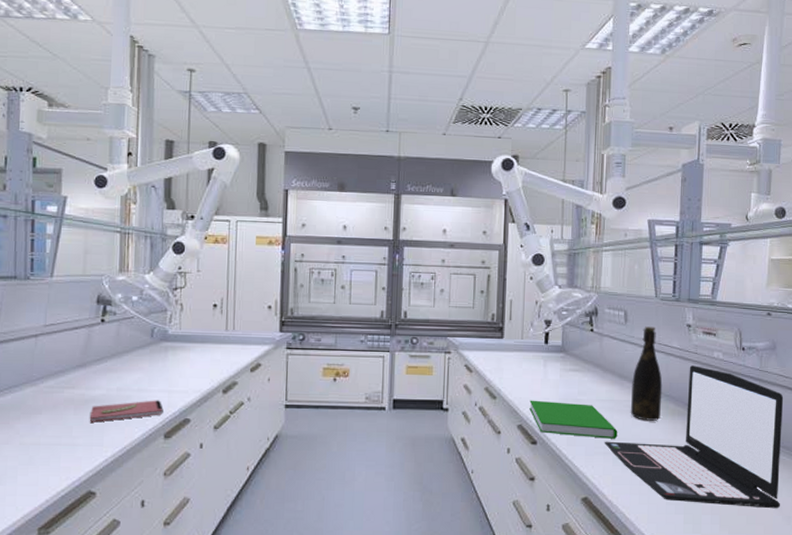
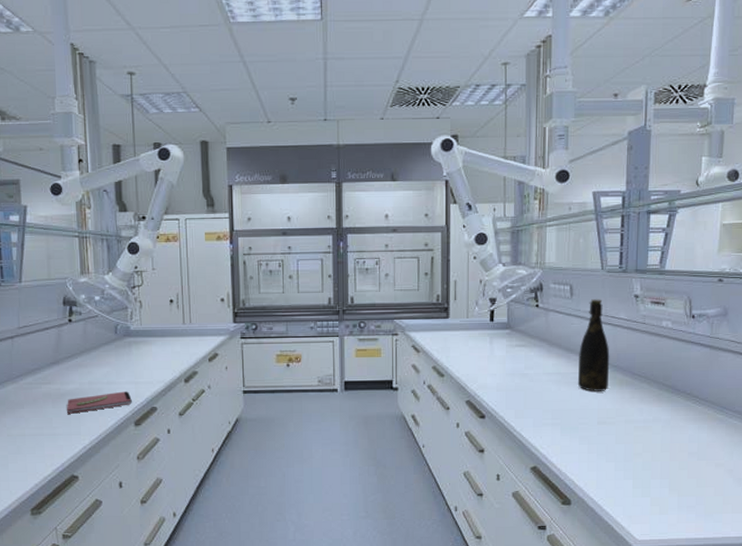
book: present [529,400,618,439] -> none [477,376,565,410]
laptop: present [604,365,784,509] -> none [551,335,736,472]

